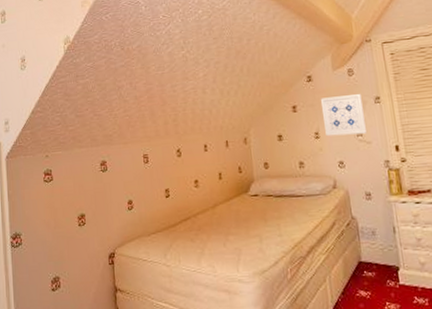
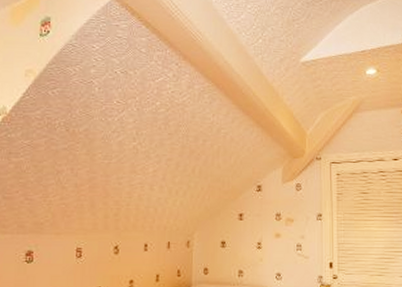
wall art: present [320,94,368,137] -> none [266,209,307,248]

